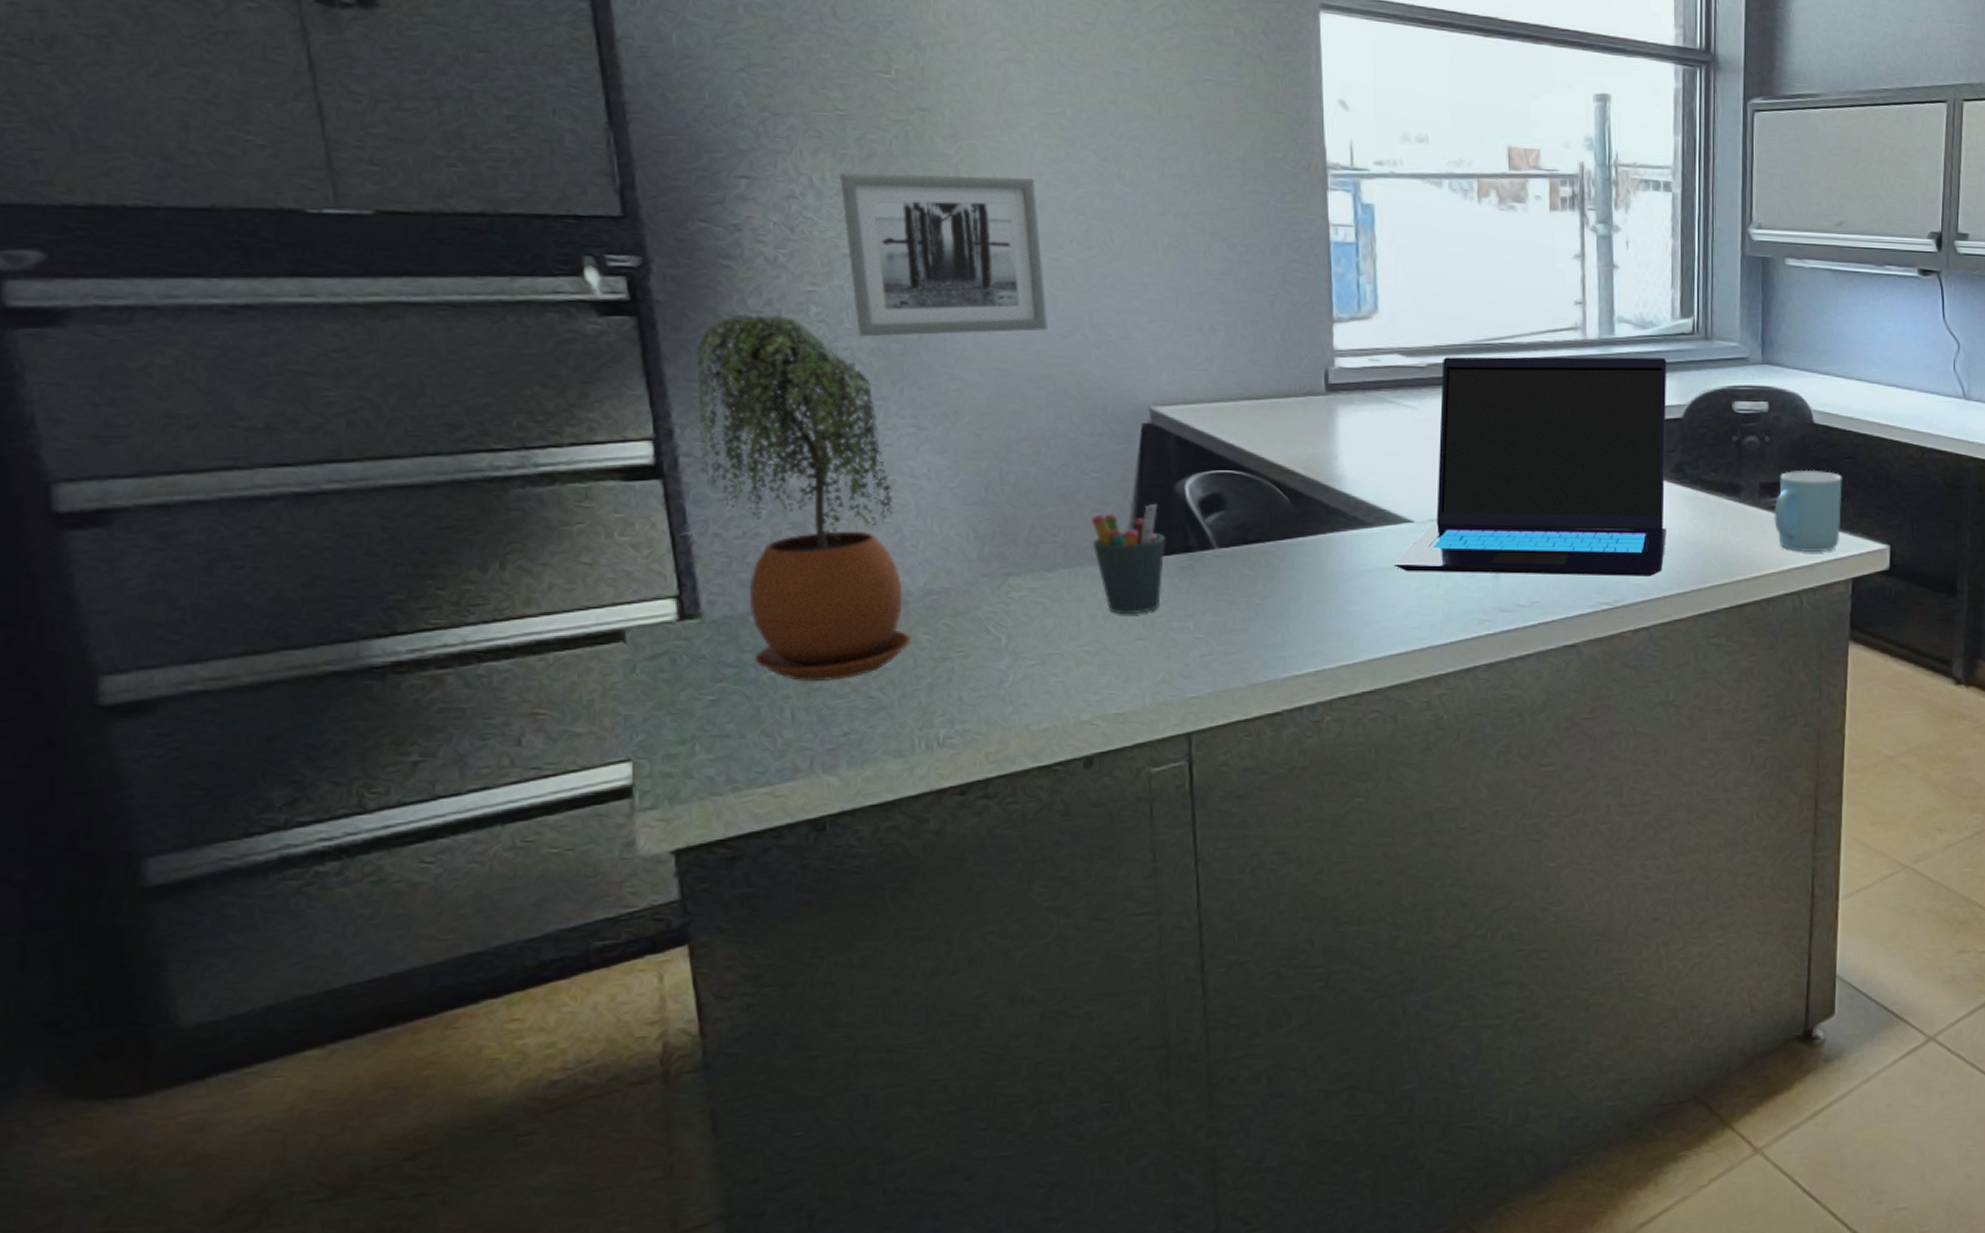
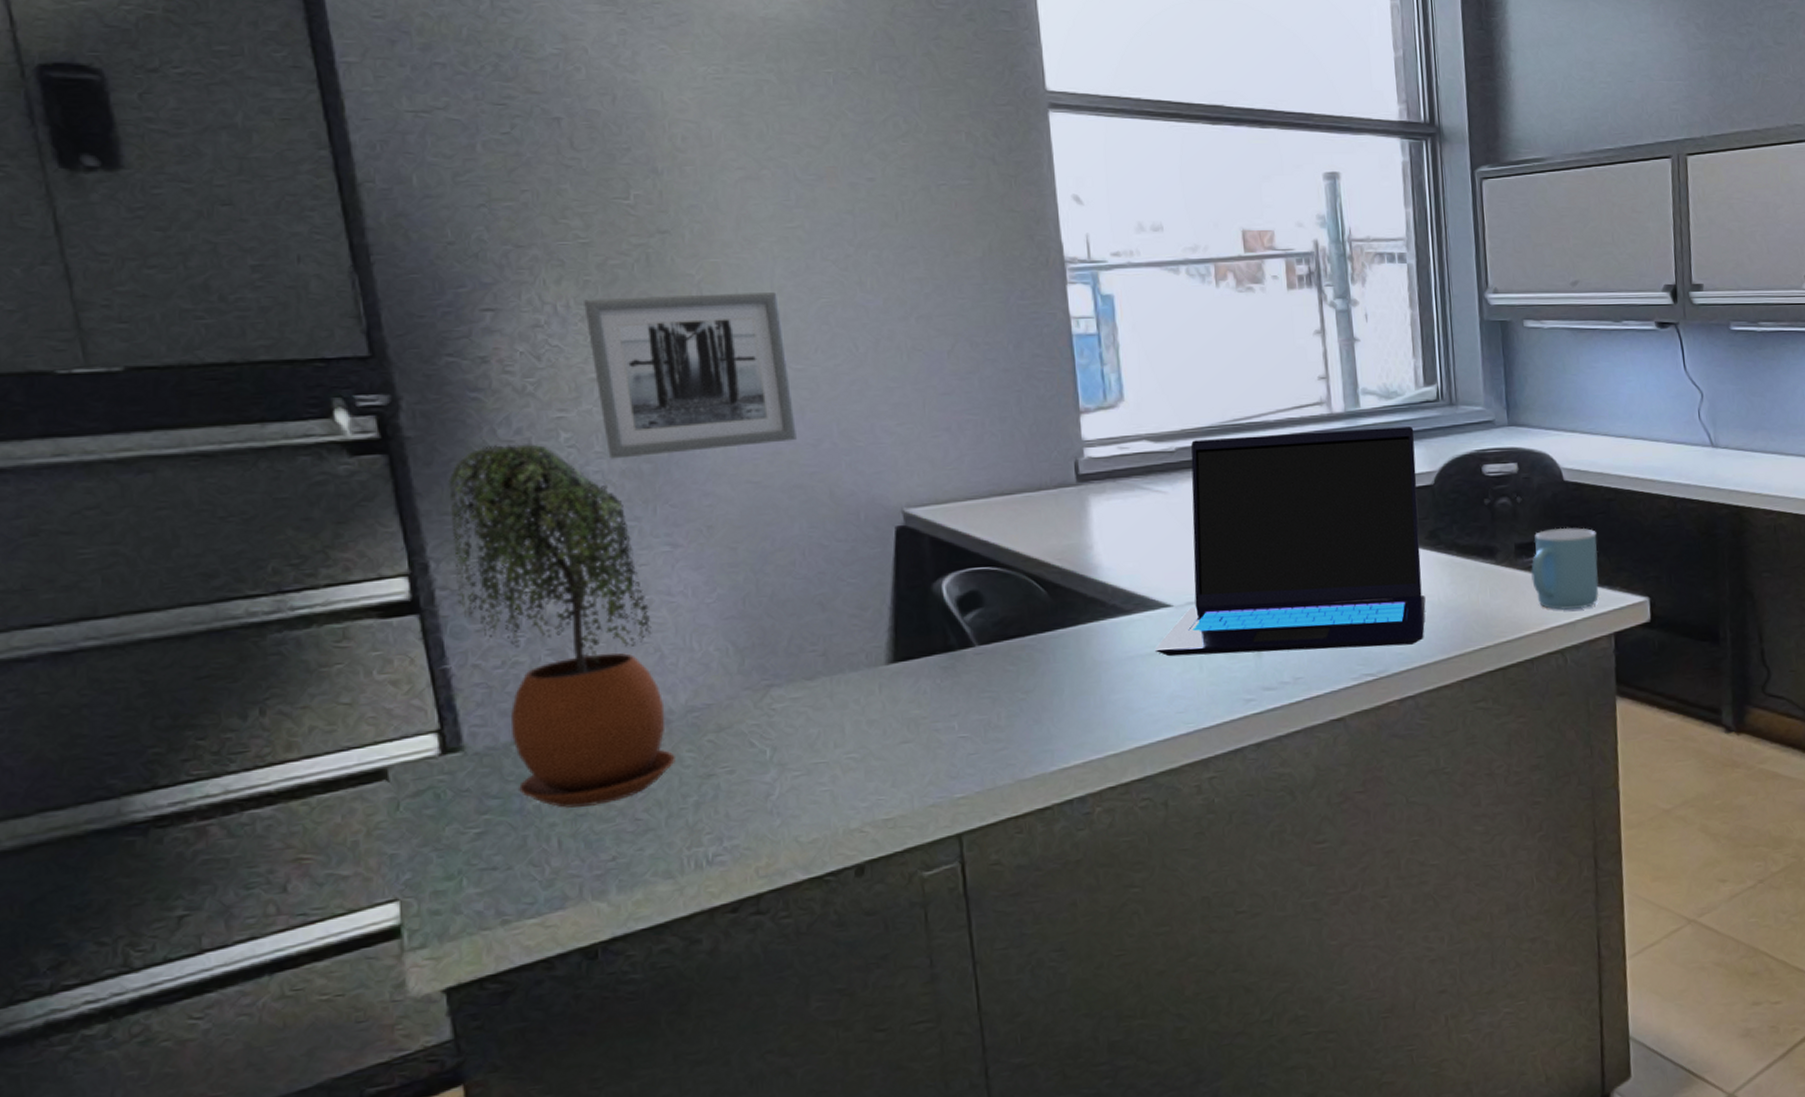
pen holder: present [1092,505,1166,614] -> none [850,606,926,719]

